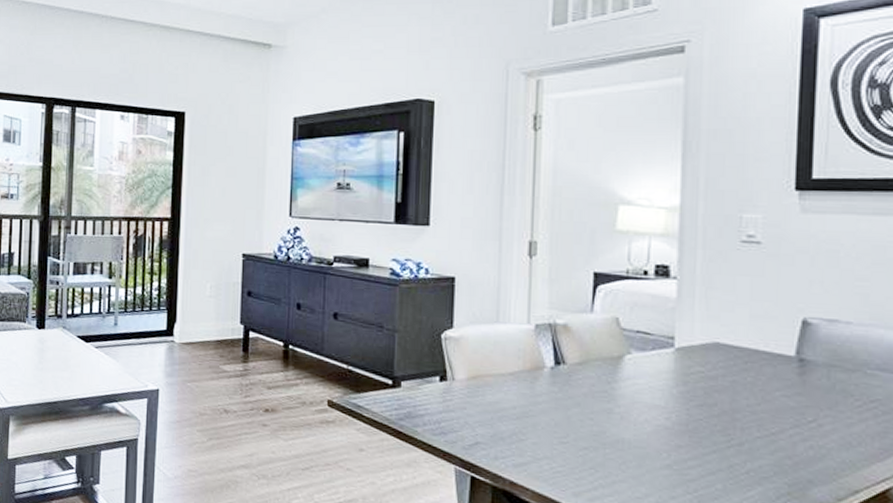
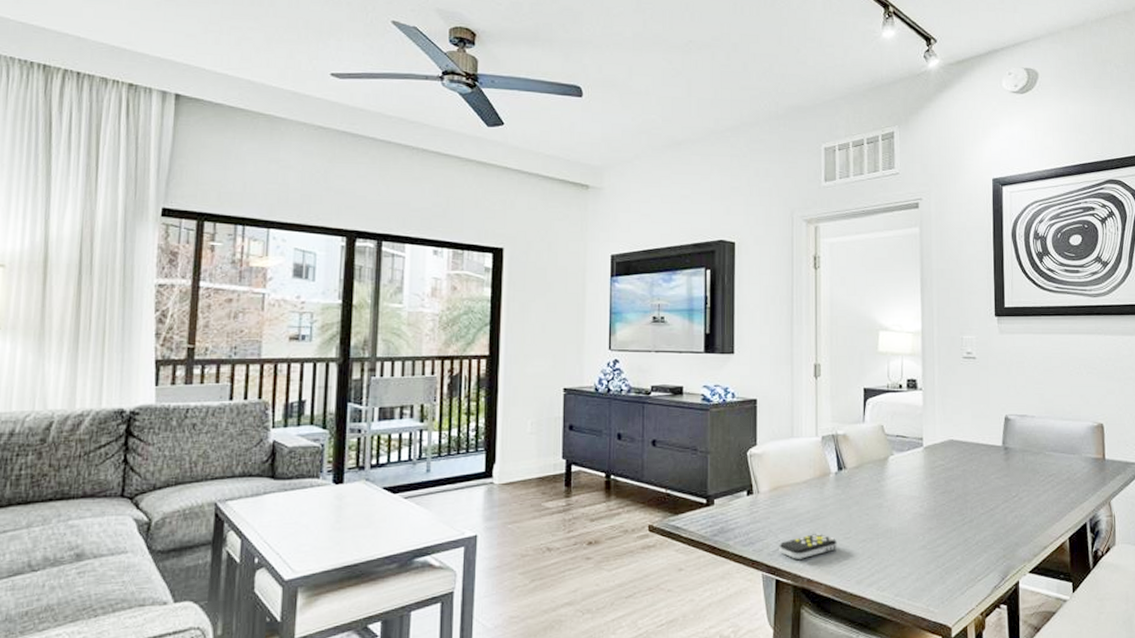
remote control: none [476,432,550,459] -> present [779,533,837,559]

